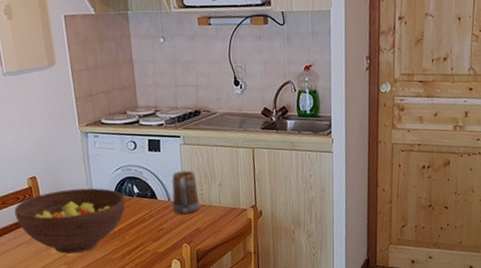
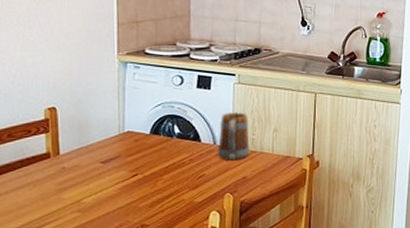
fruit bowl: present [14,188,126,254] -> none [22,124,163,199]

